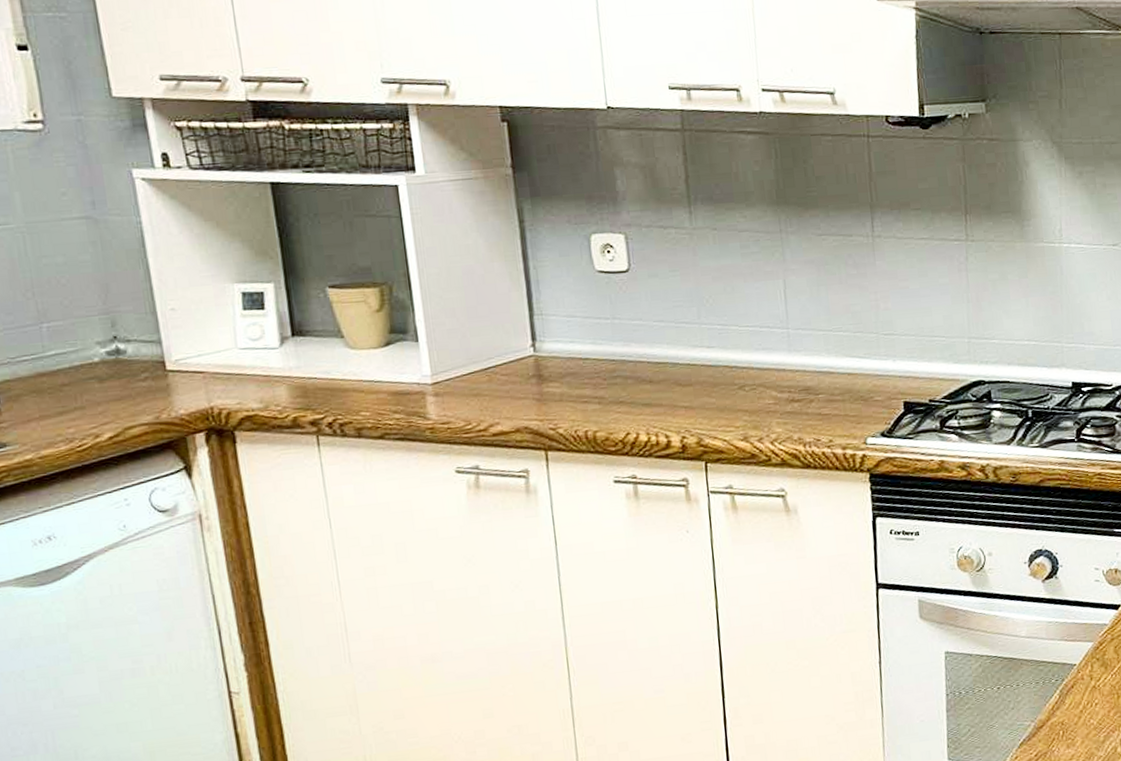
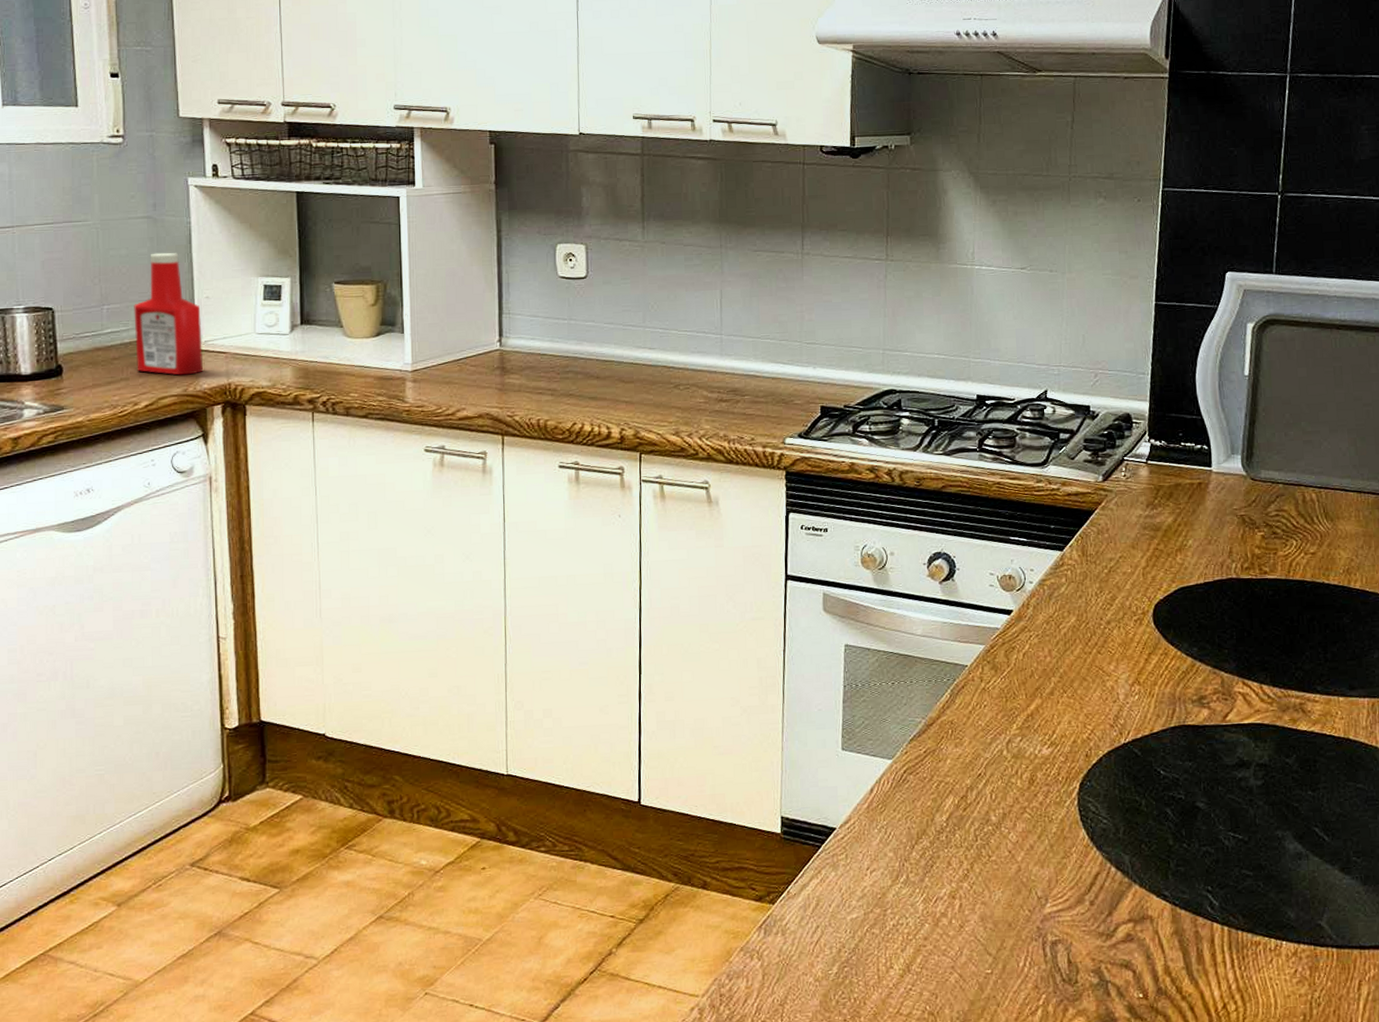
ketchup bottle: none [81,258,177,401] -> present [134,252,203,376]

